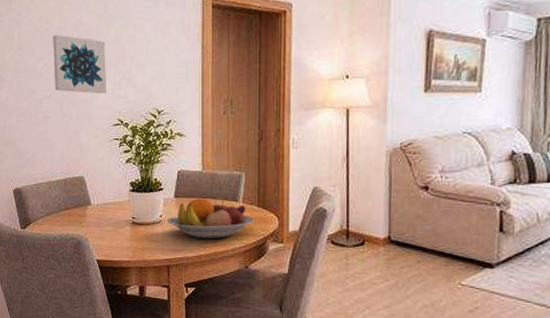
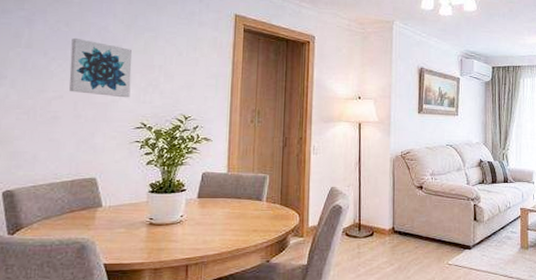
fruit bowl: present [168,198,255,239] -> none [189,198,277,236]

